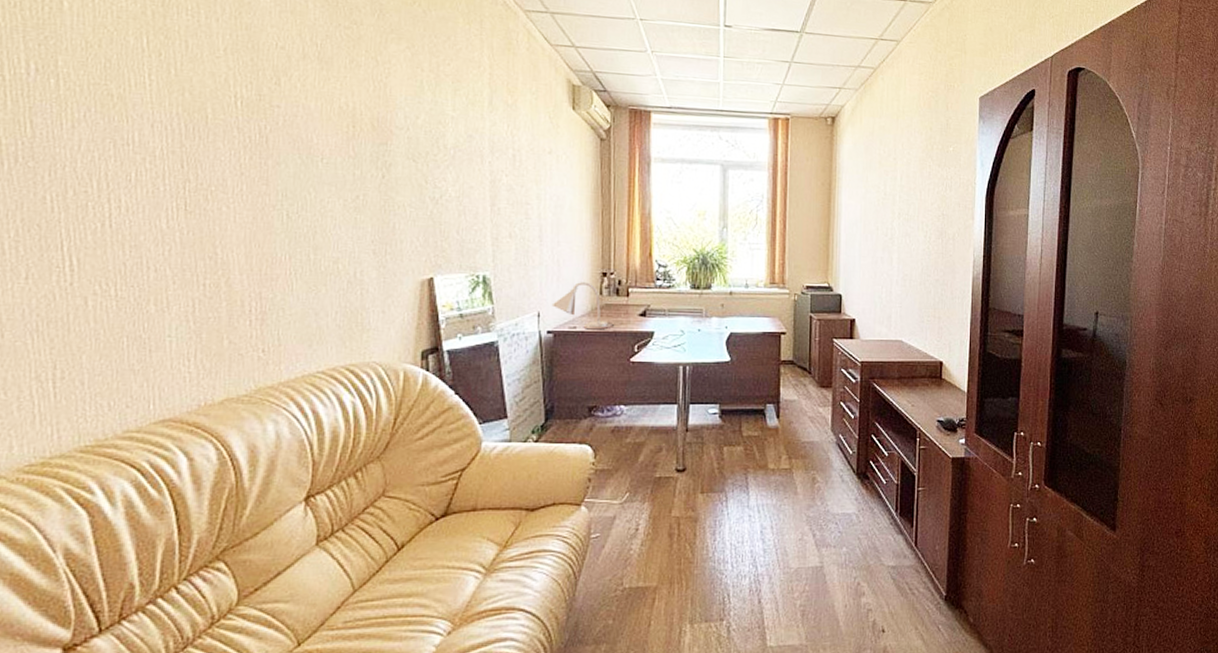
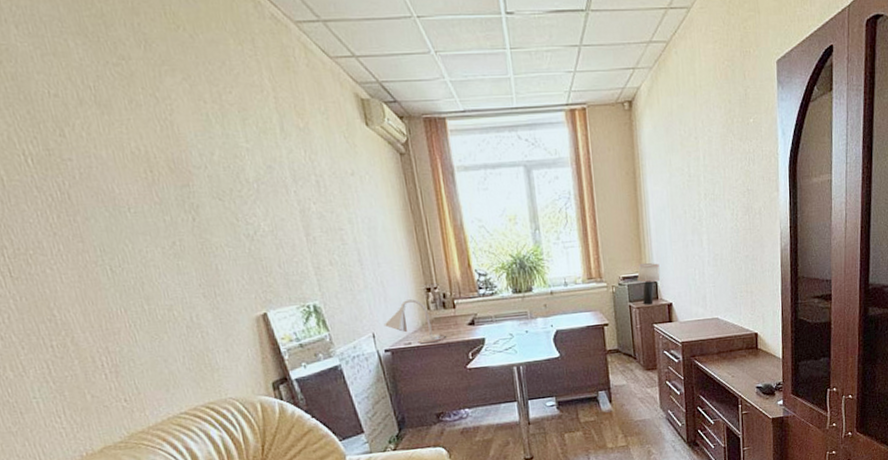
table lamp: none [822,274,846,318] -> present [637,262,661,305]

